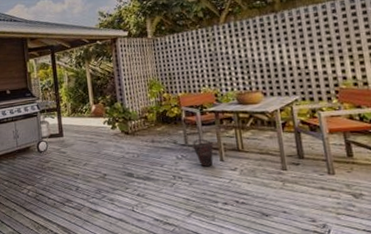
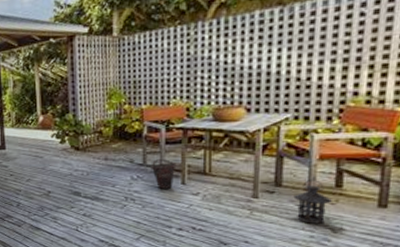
lantern: none [315,147,348,191] -> present [293,175,332,224]

